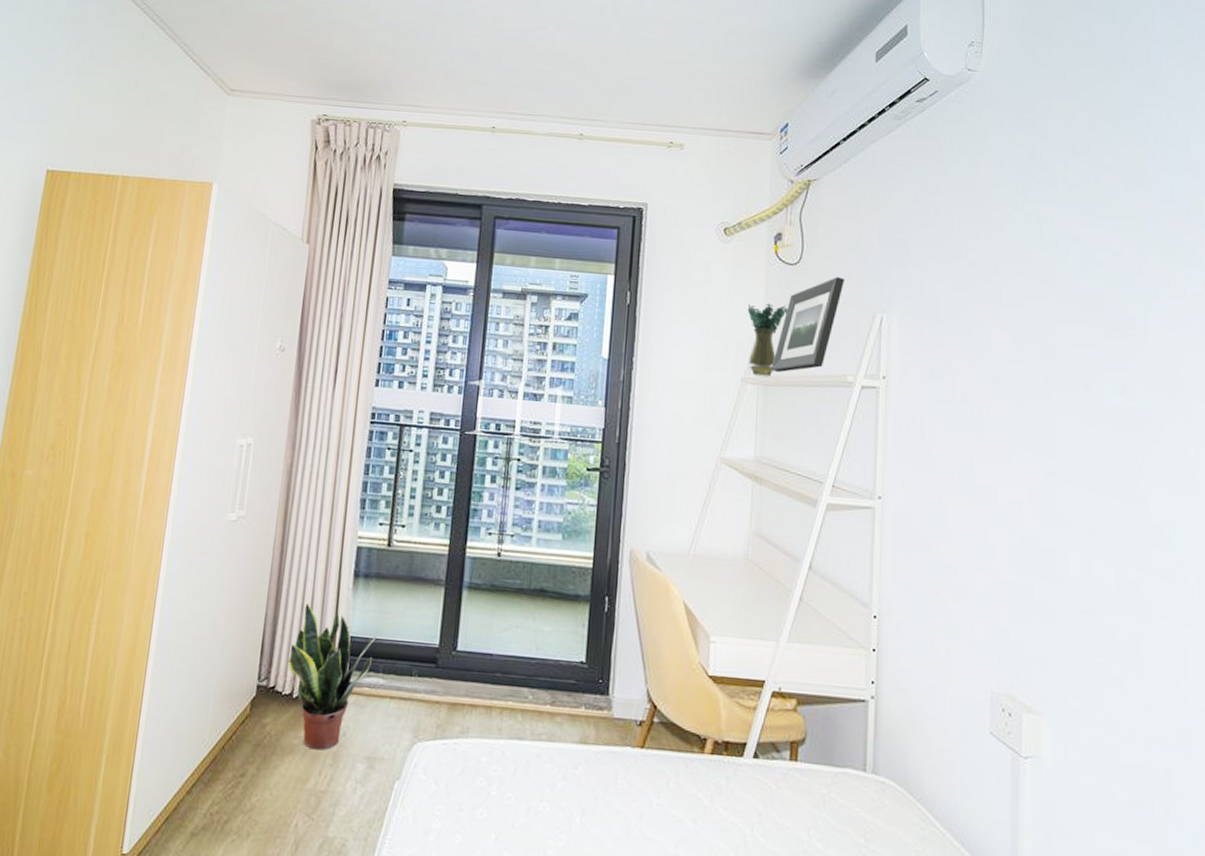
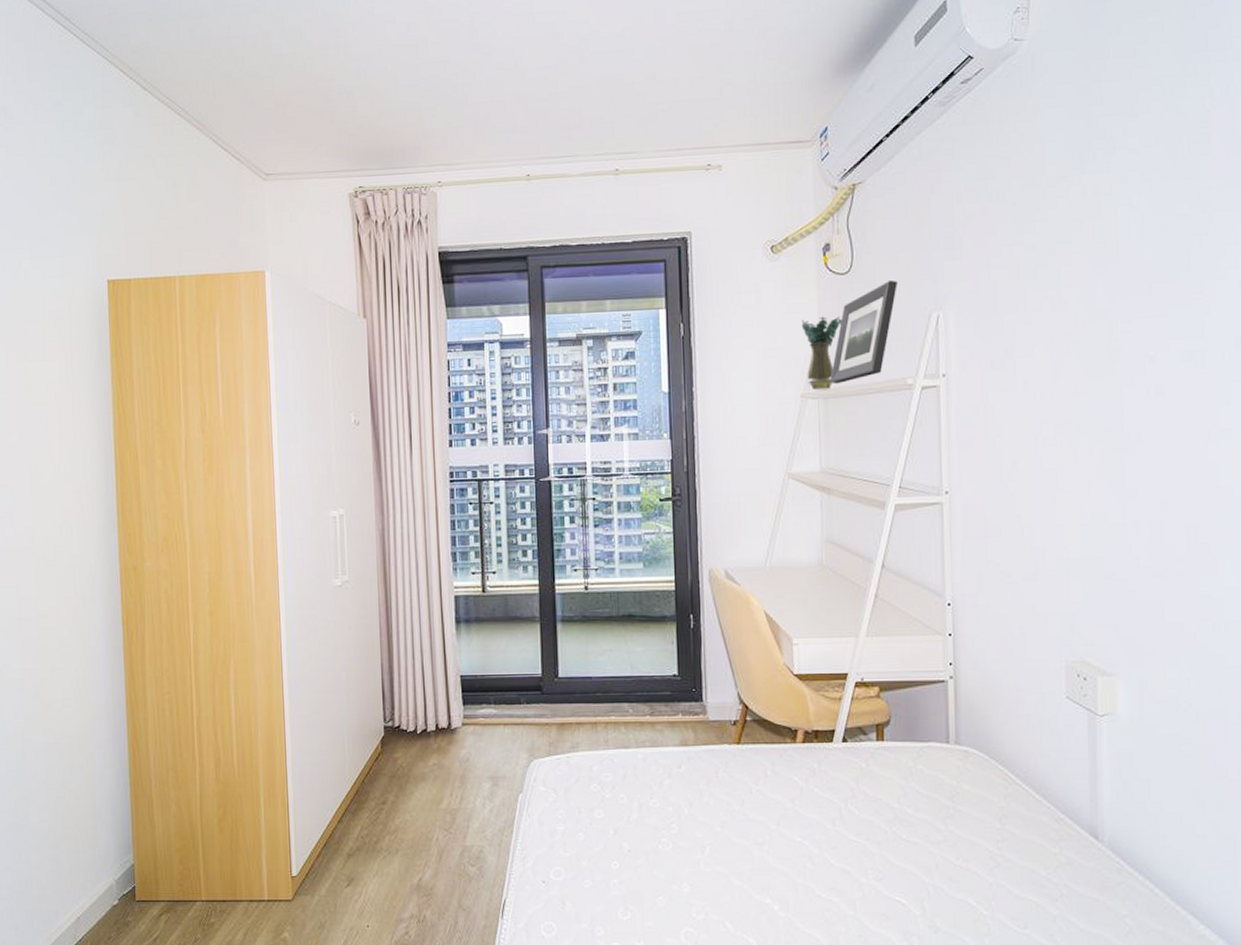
potted plant: present [288,603,377,751] -> none [408,651,484,775]

